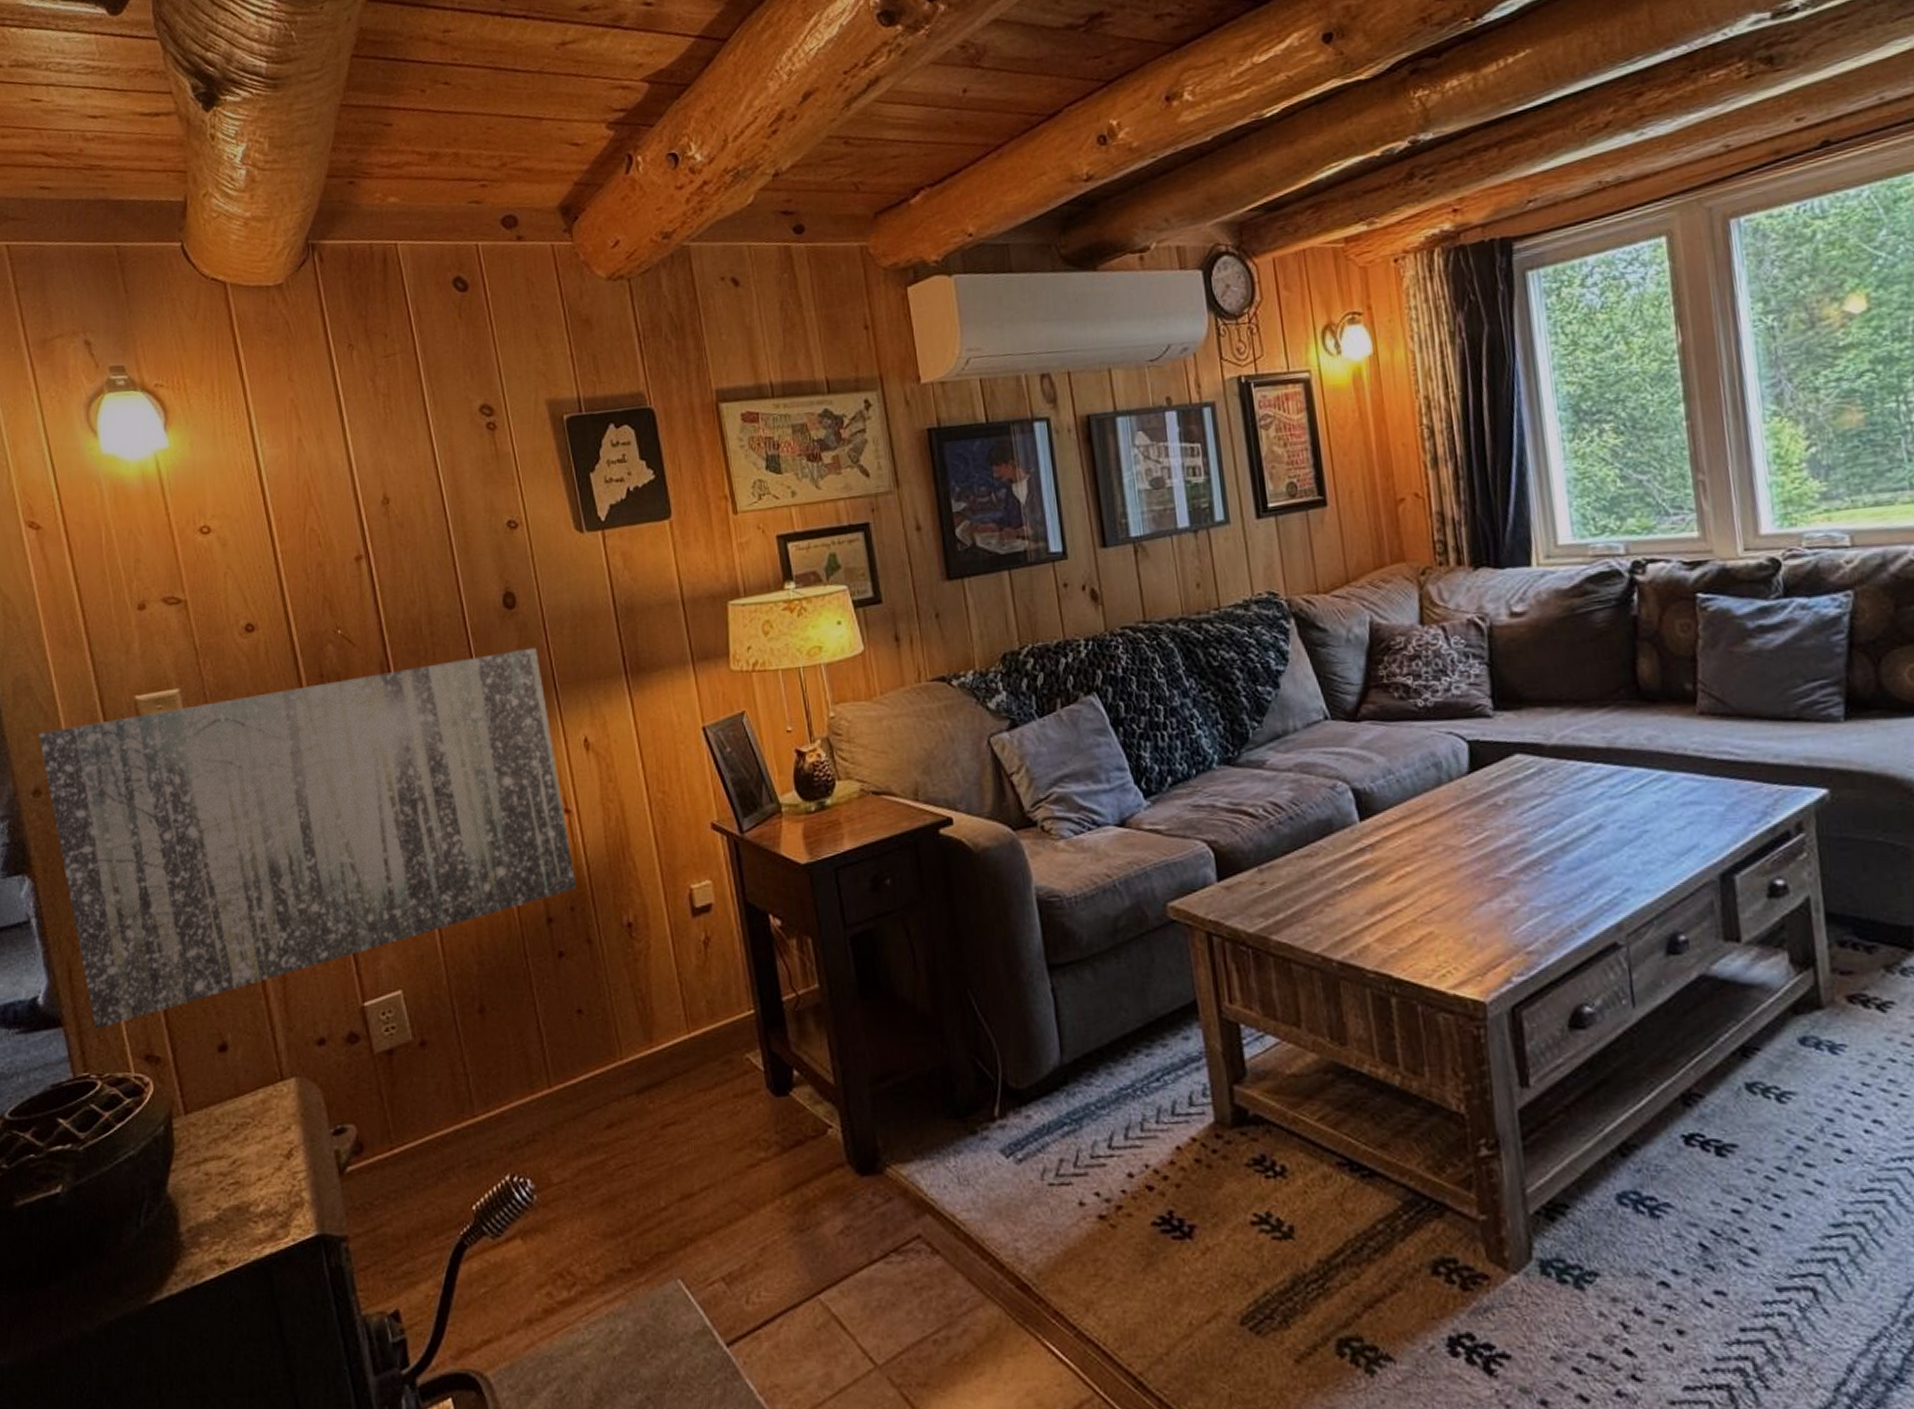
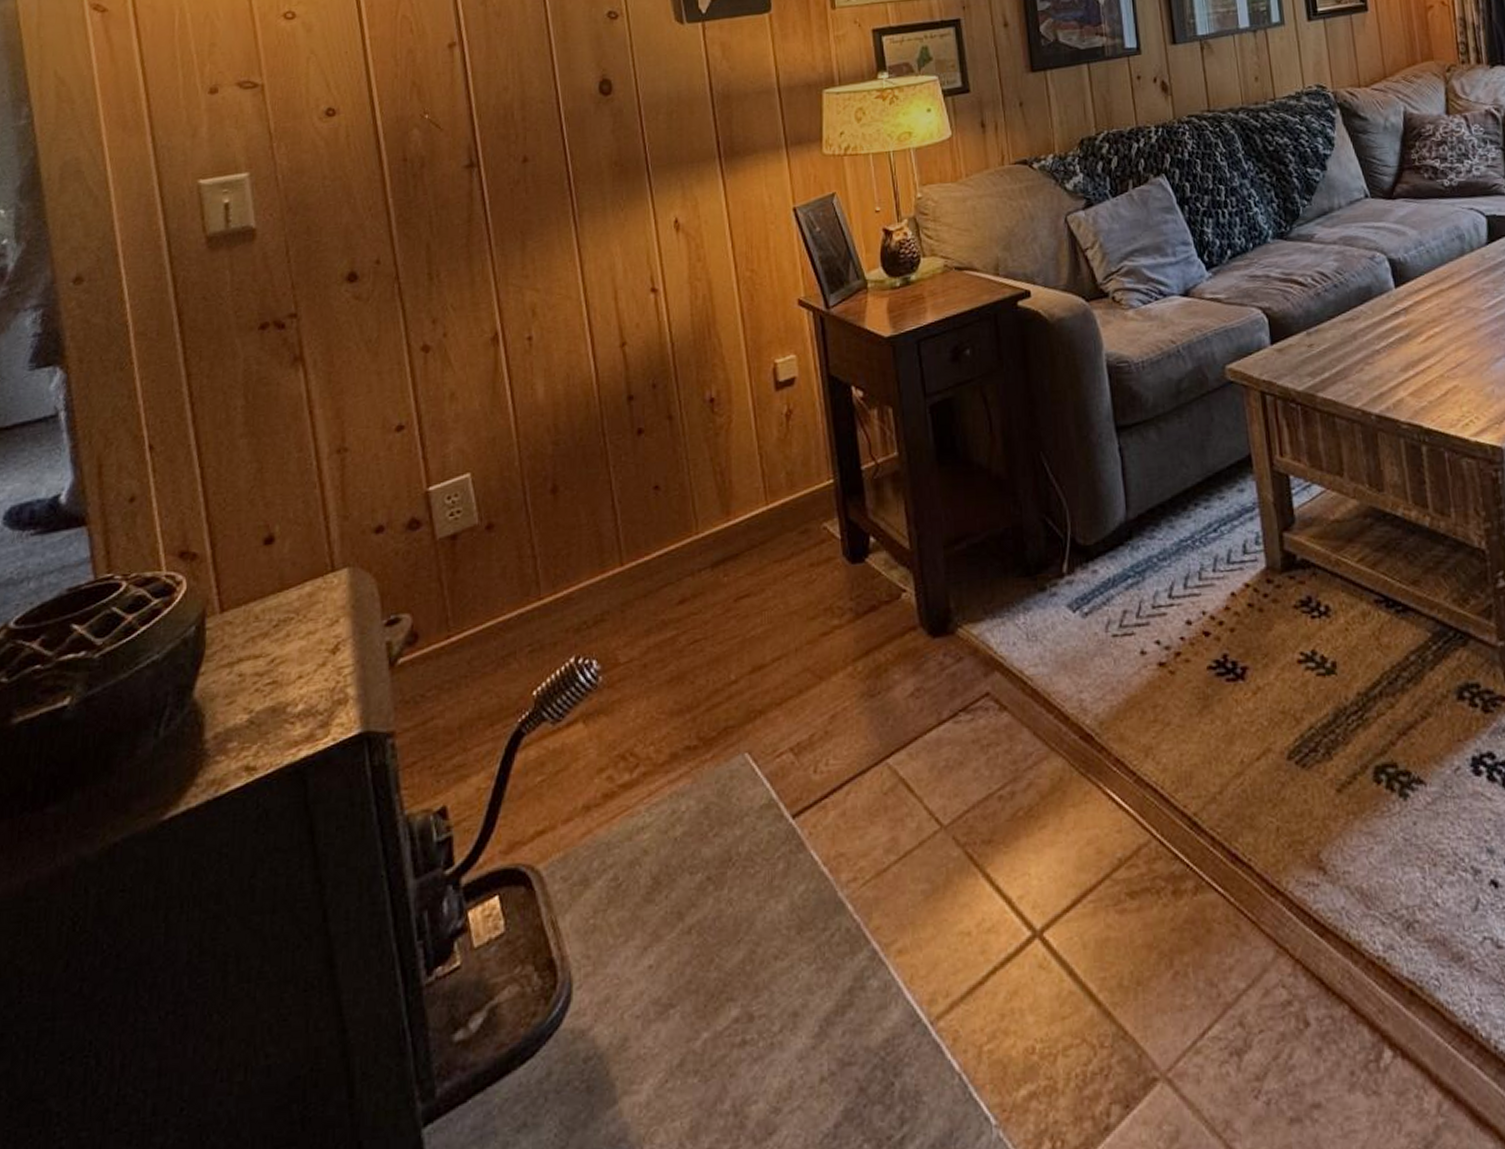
wall art: present [39,647,577,1030] -> none [86,132,660,528]

